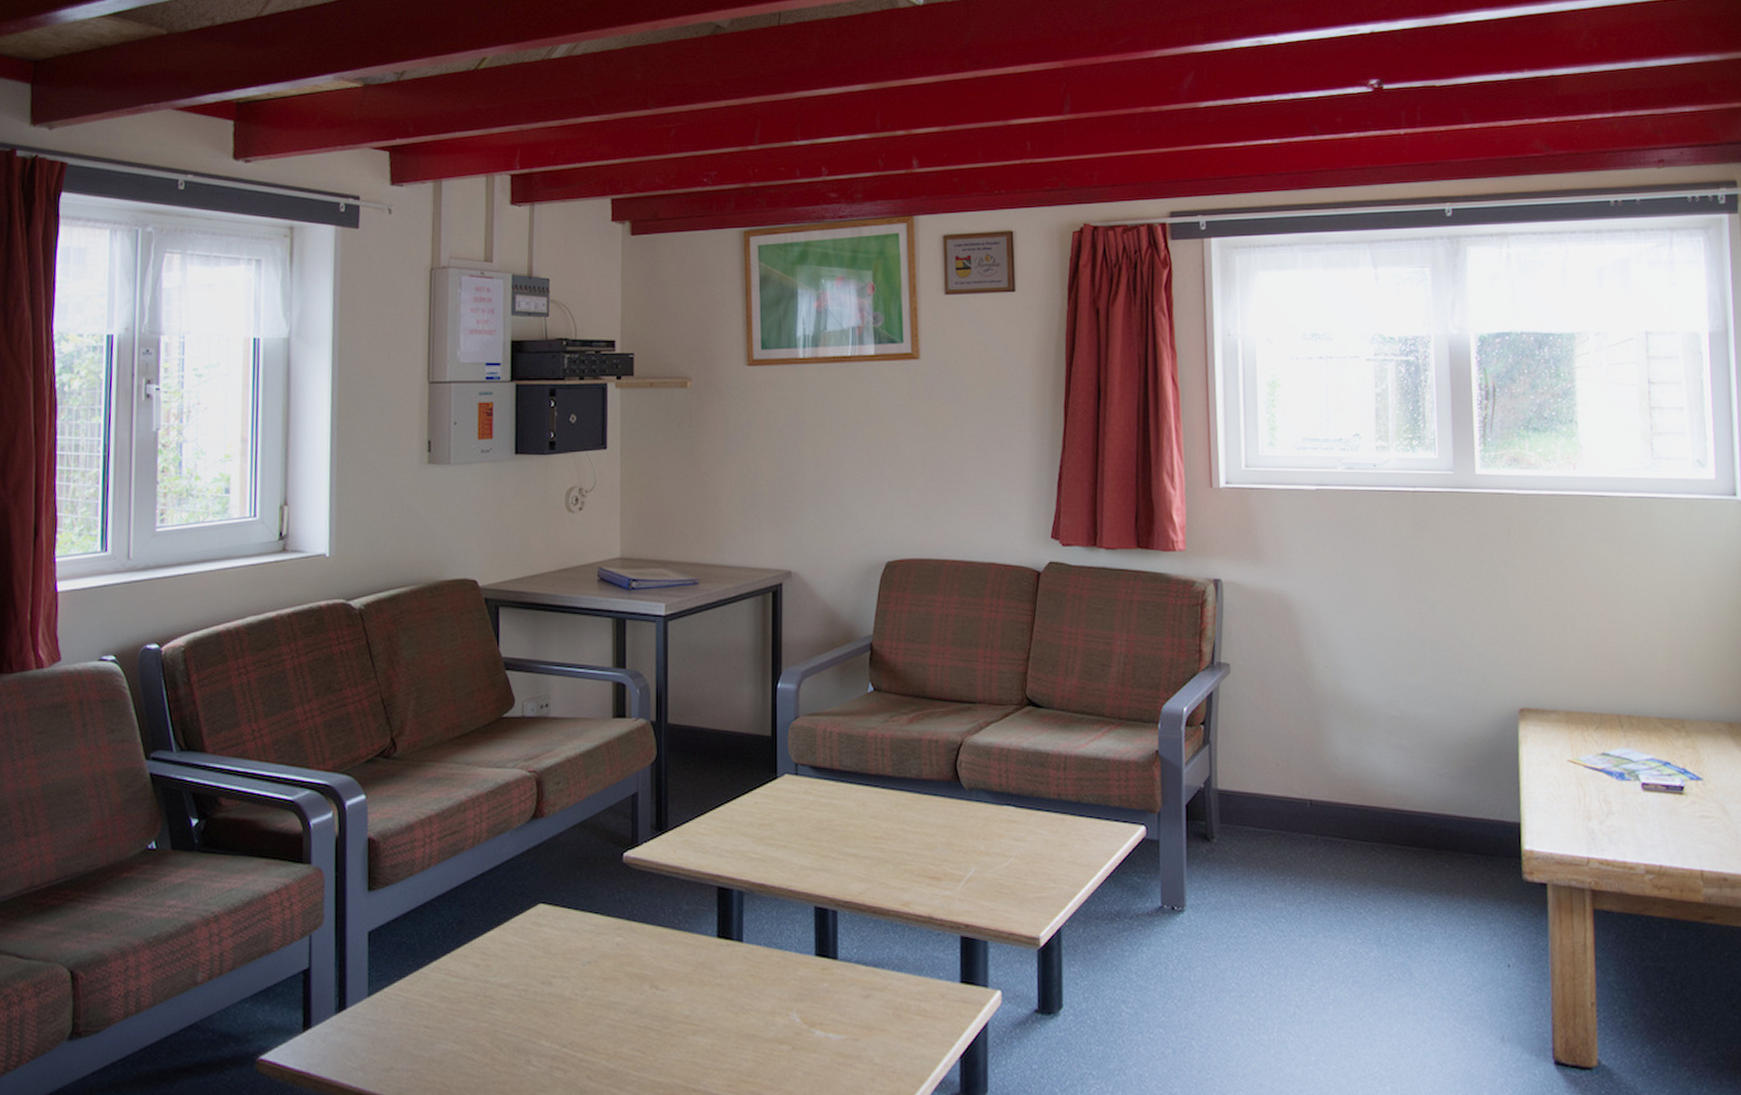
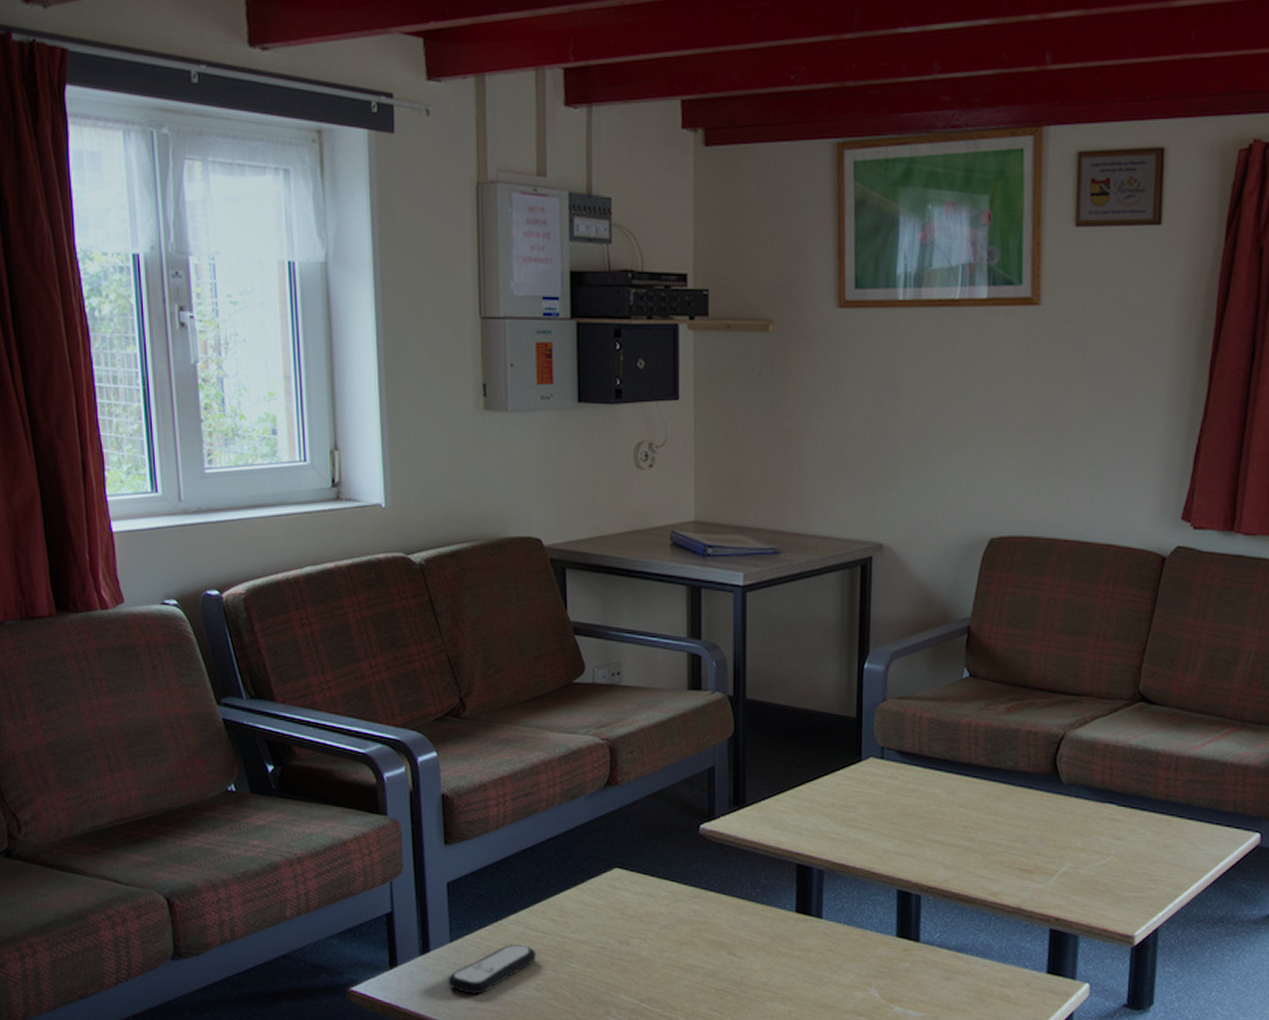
remote control: none [363,993,457,1053] -> present [448,944,537,995]

